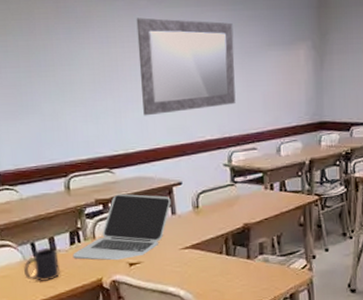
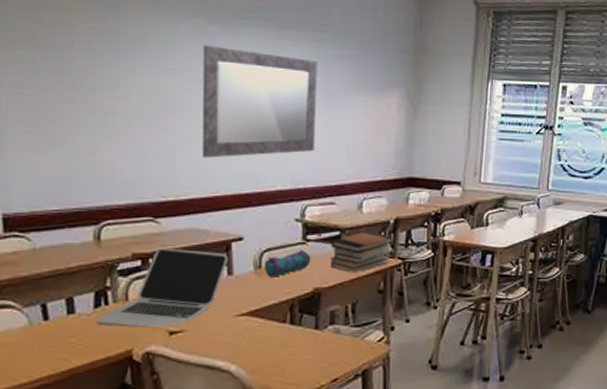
mug: present [24,247,60,282] -> none [29,309,77,353]
pencil case: none [200,190,240,216] -> present [264,250,311,278]
book stack: none [255,171,309,209] -> present [330,231,393,273]

